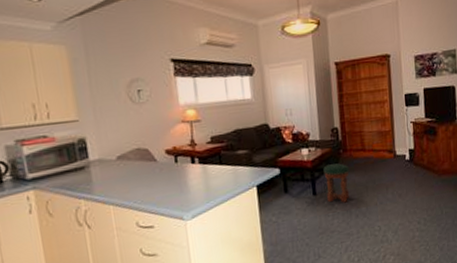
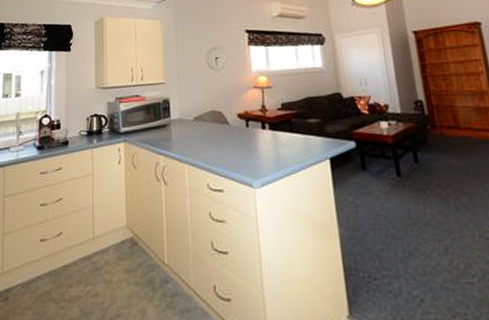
stool: present [323,163,349,203] -> none [407,141,444,190]

